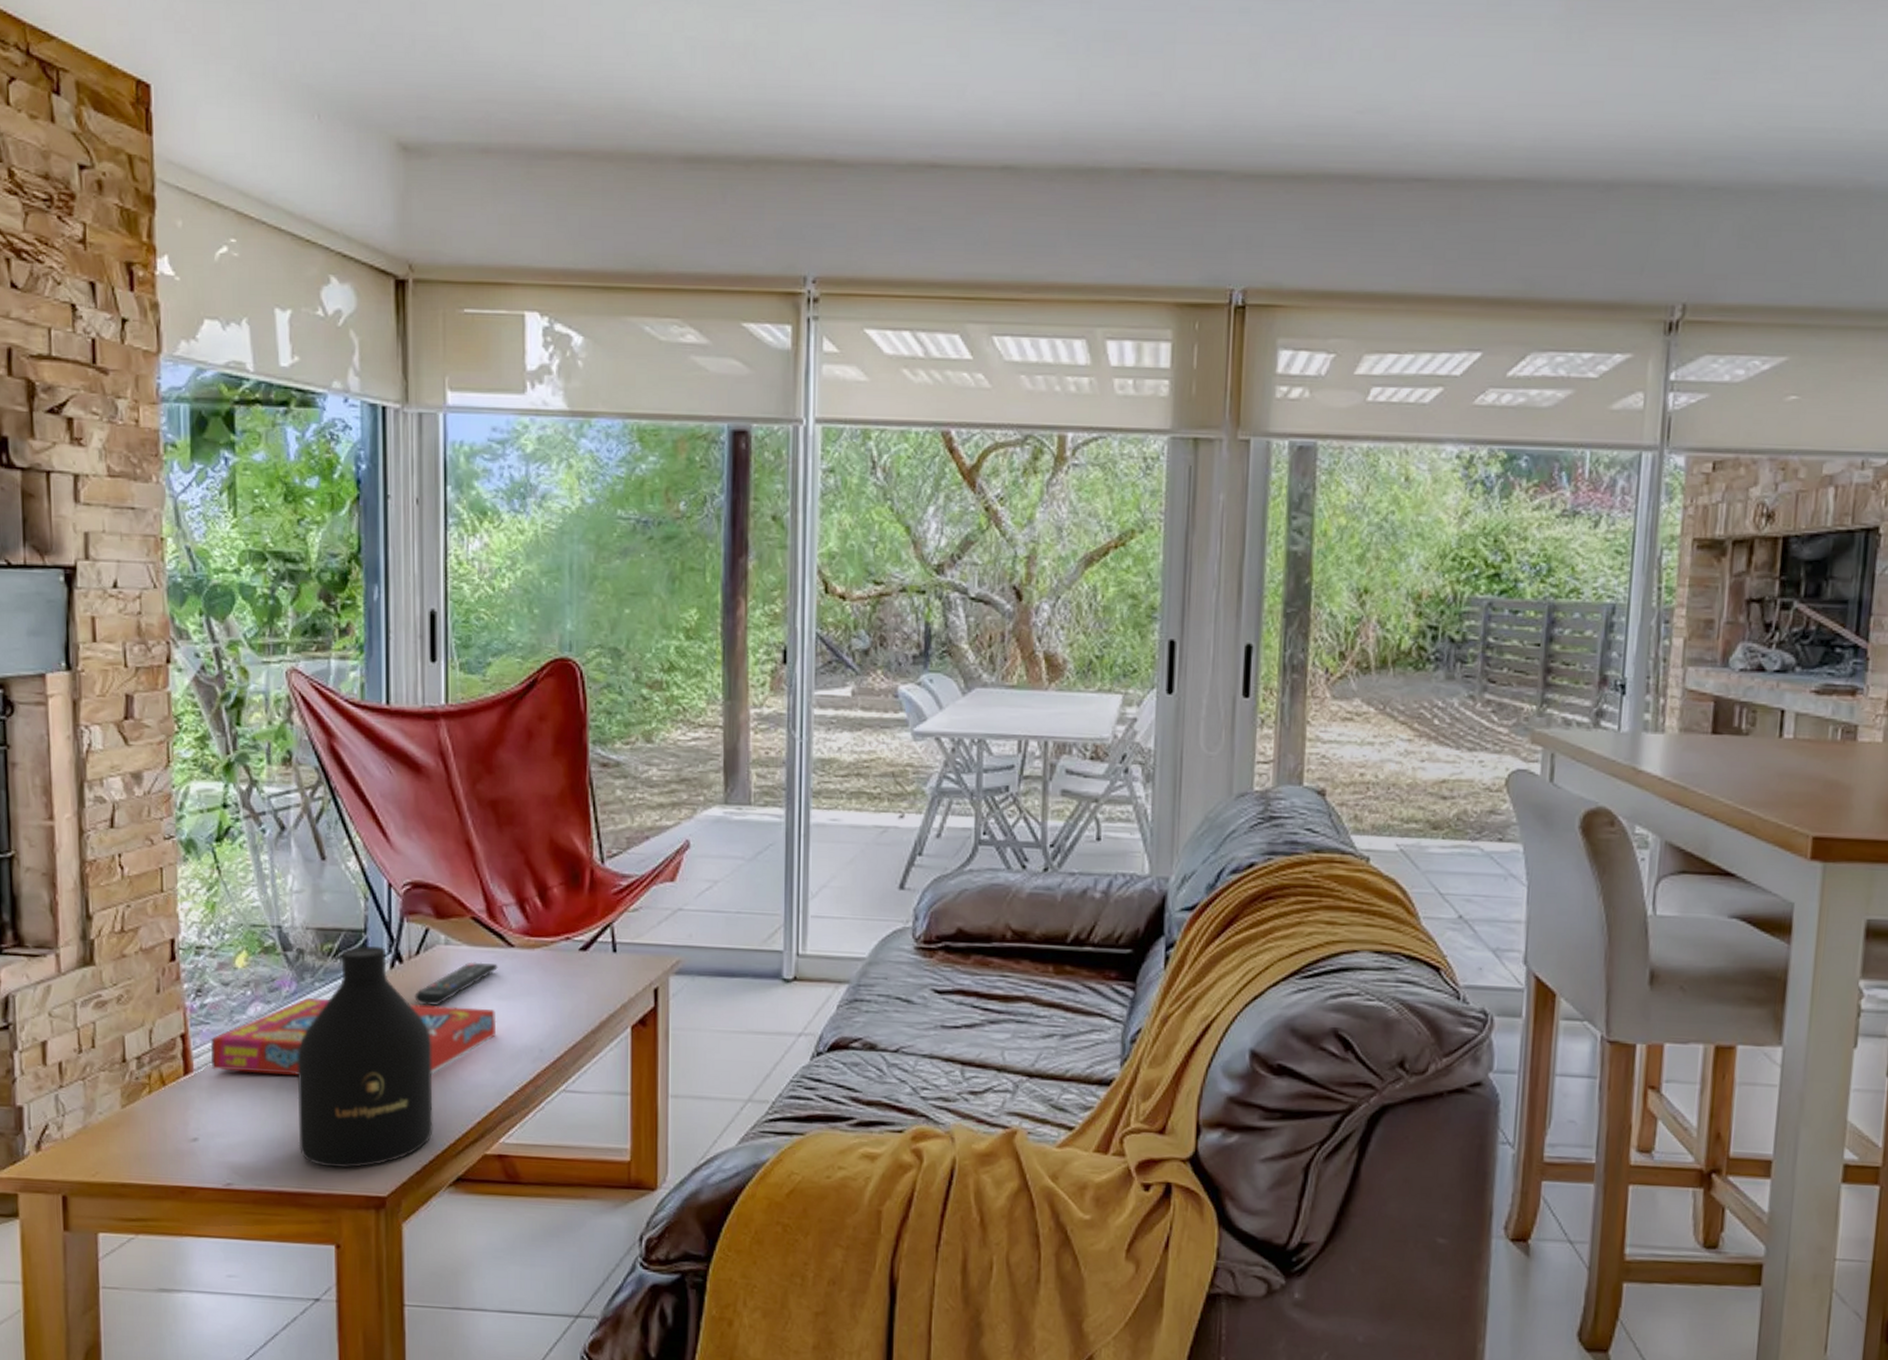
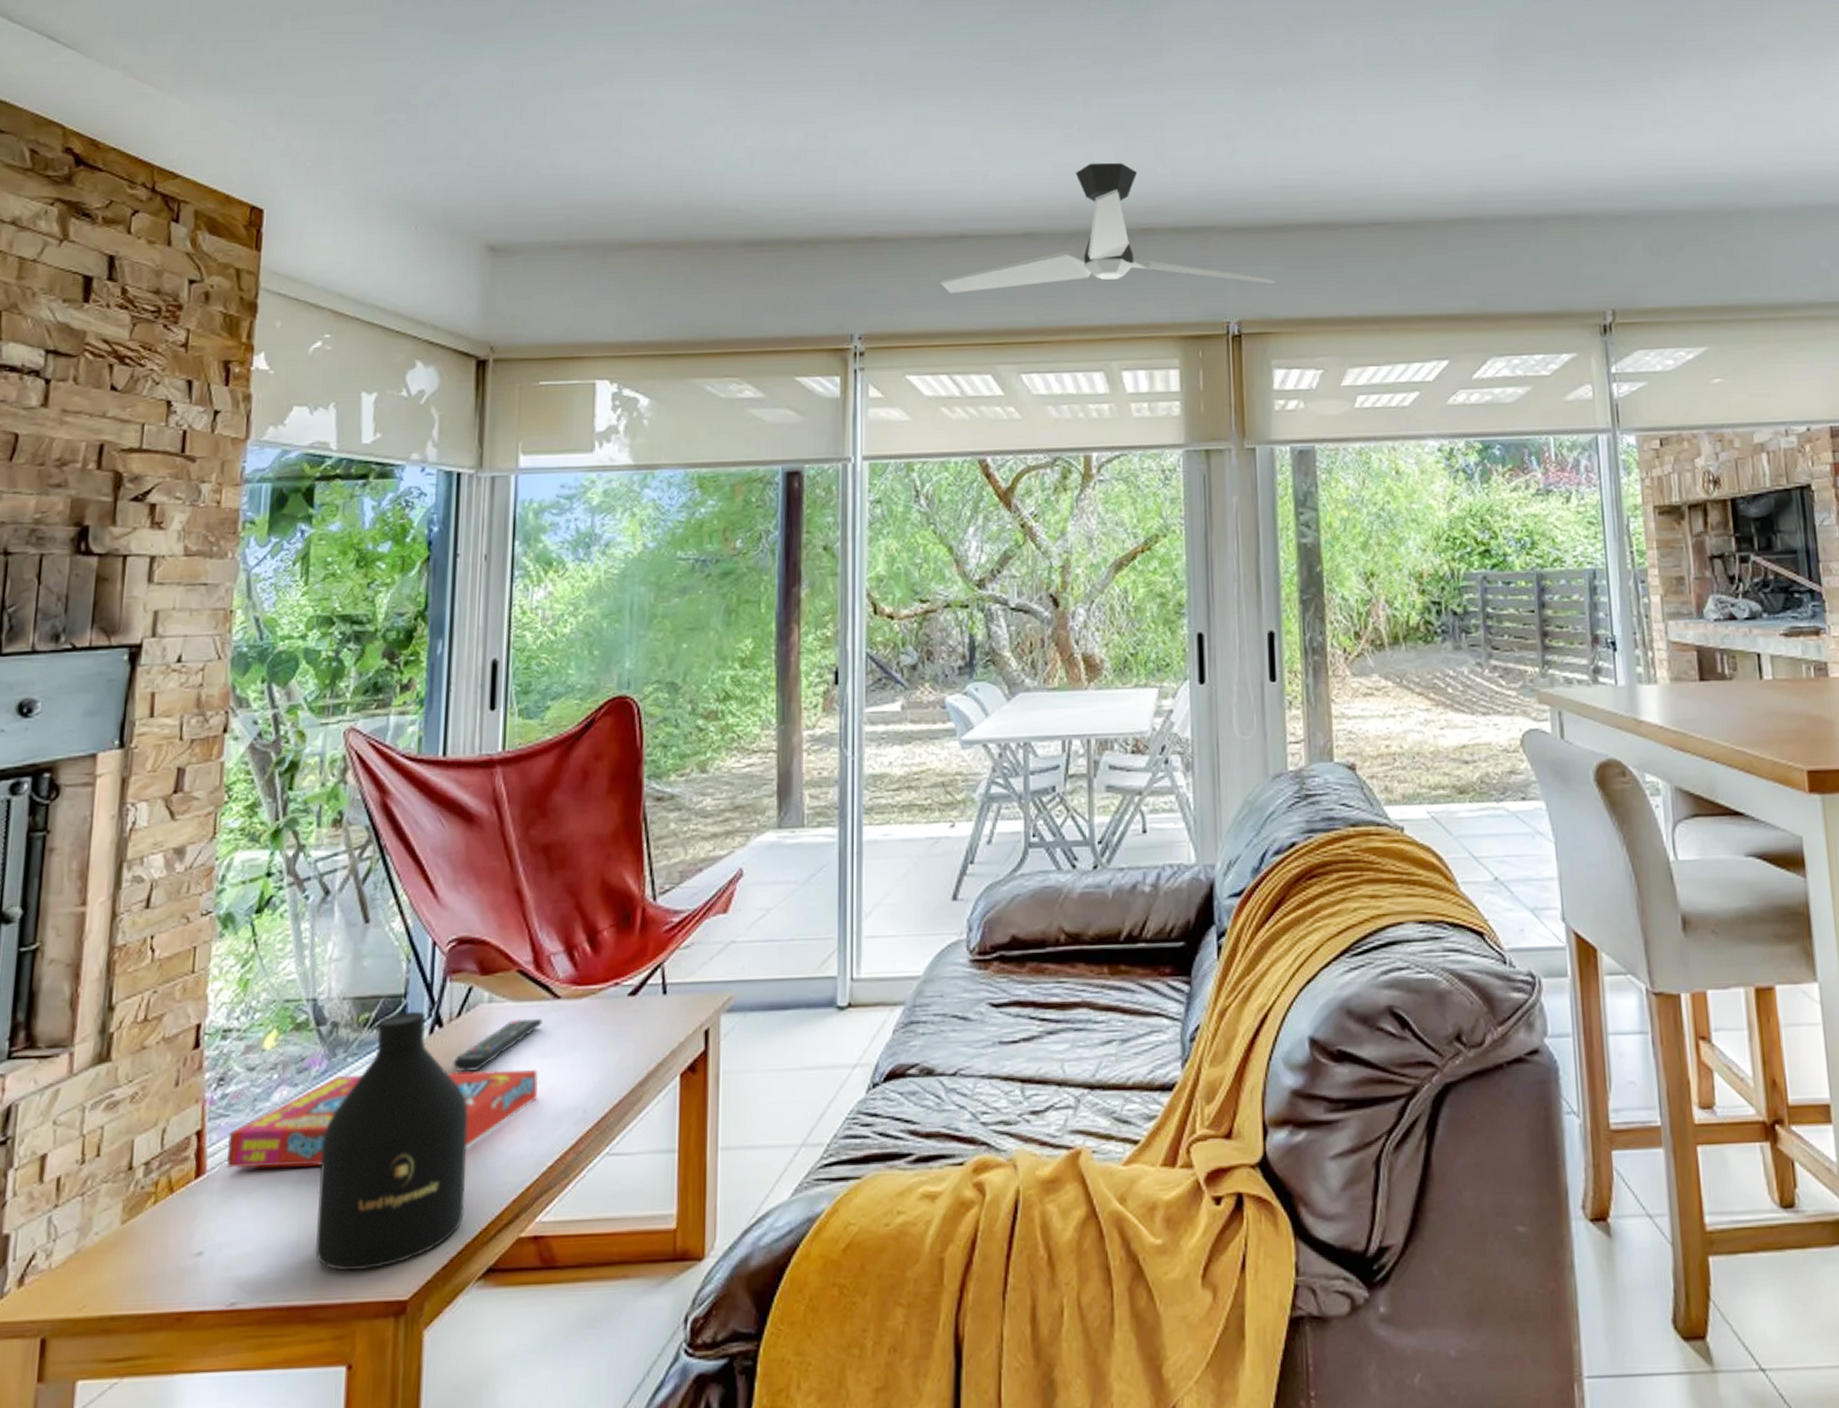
ceiling fan: none [904,82,1291,247] -> present [939,162,1276,294]

